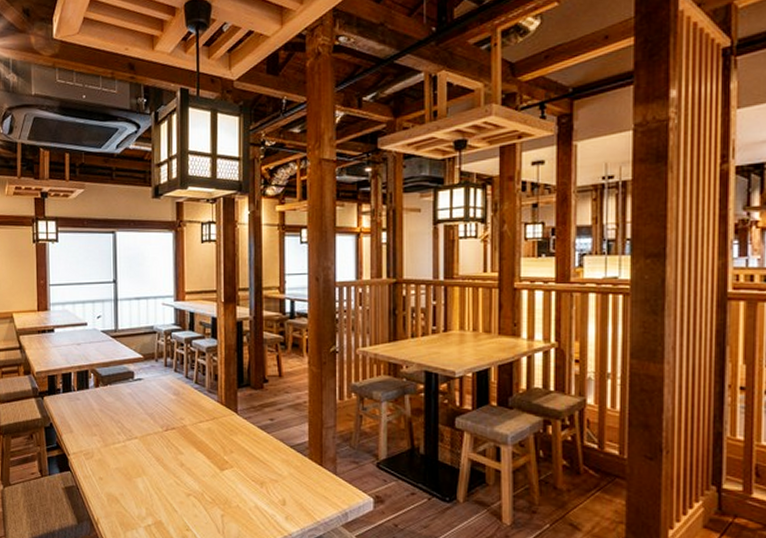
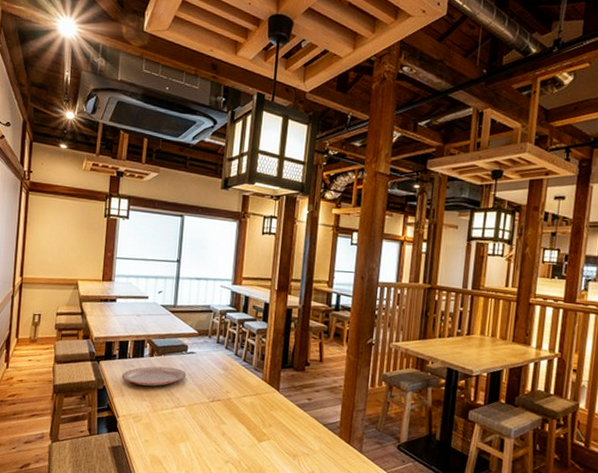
plate: none [68,397,136,419] -> present [121,366,186,387]

